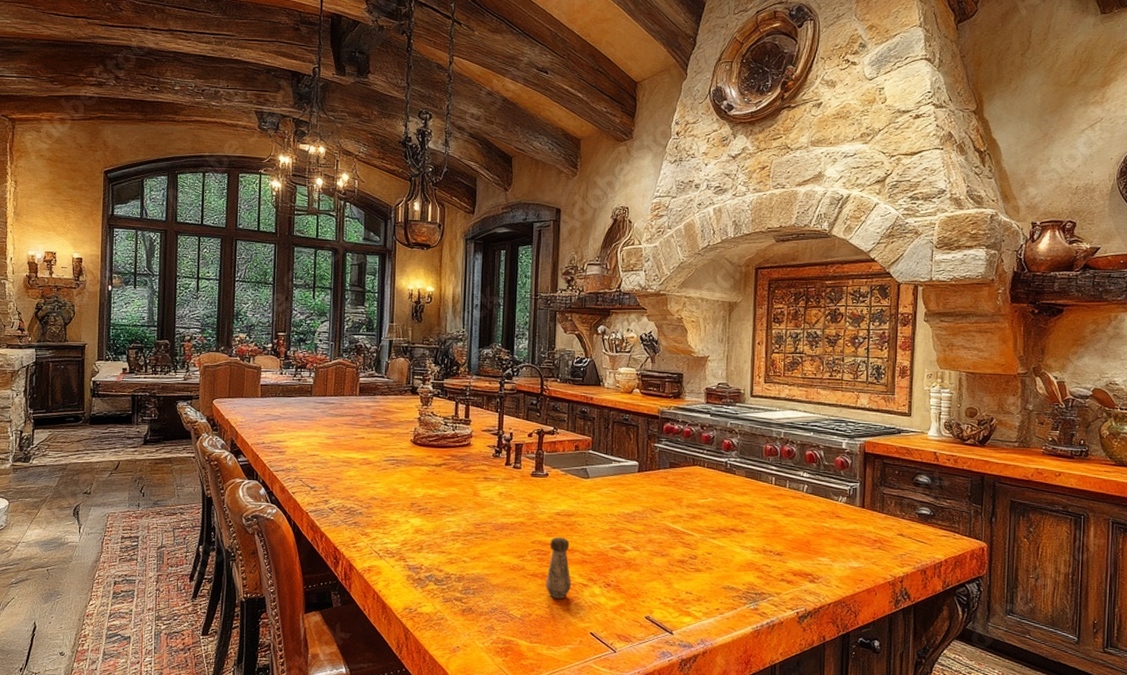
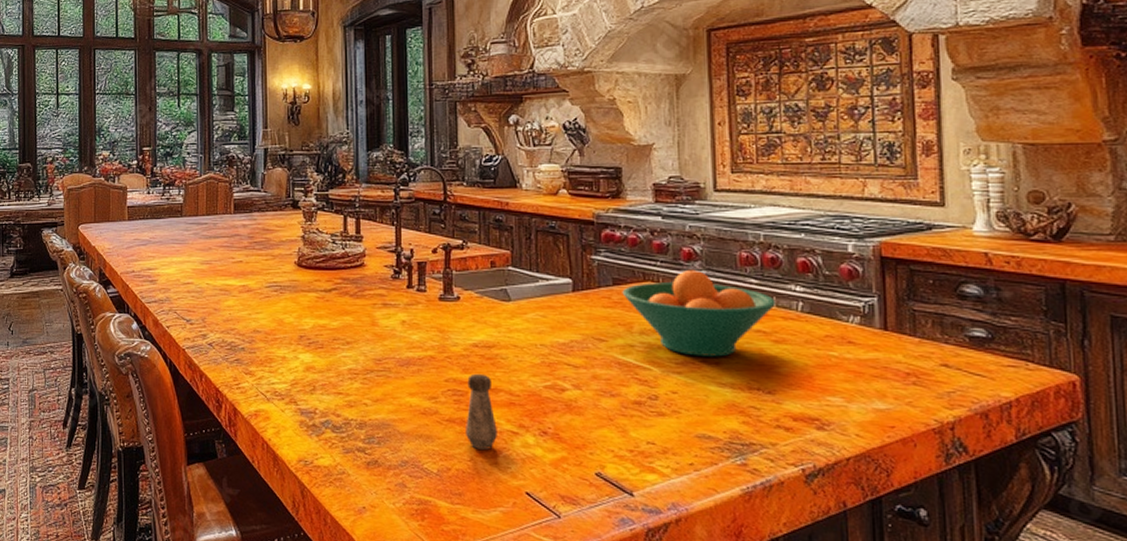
fruit bowl: none [676,457,788,526] -> present [622,269,776,357]

